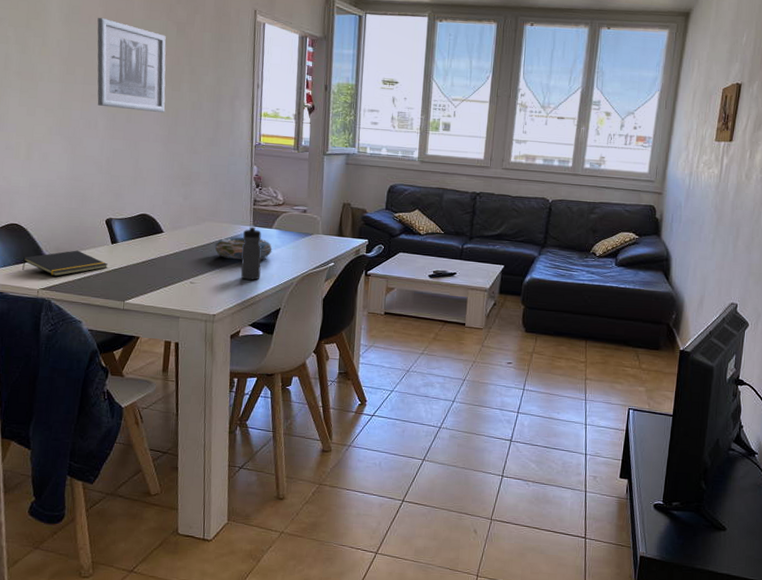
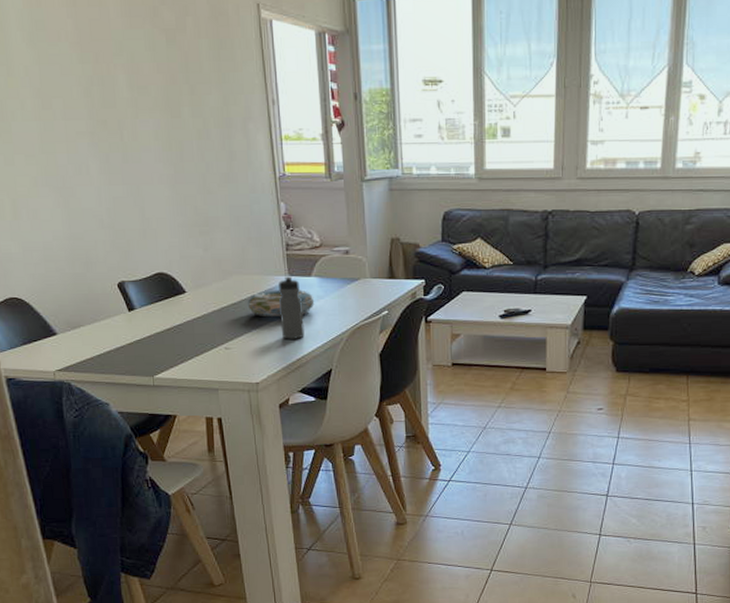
notepad: present [22,250,108,277] -> none [31,322,128,355]
wall art: present [97,17,166,112] -> none [68,32,167,147]

